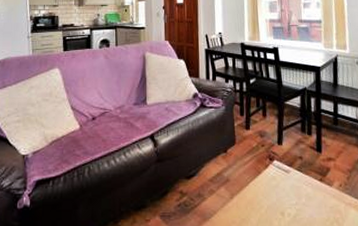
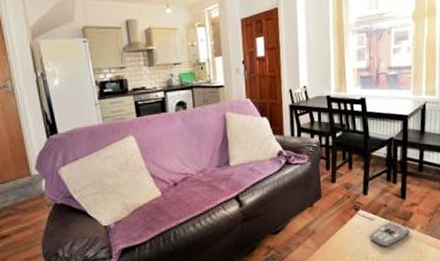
remote control: none [286,174,329,203] -> present [370,220,411,247]

